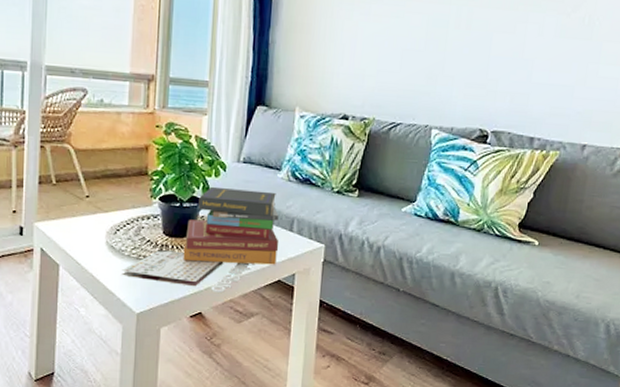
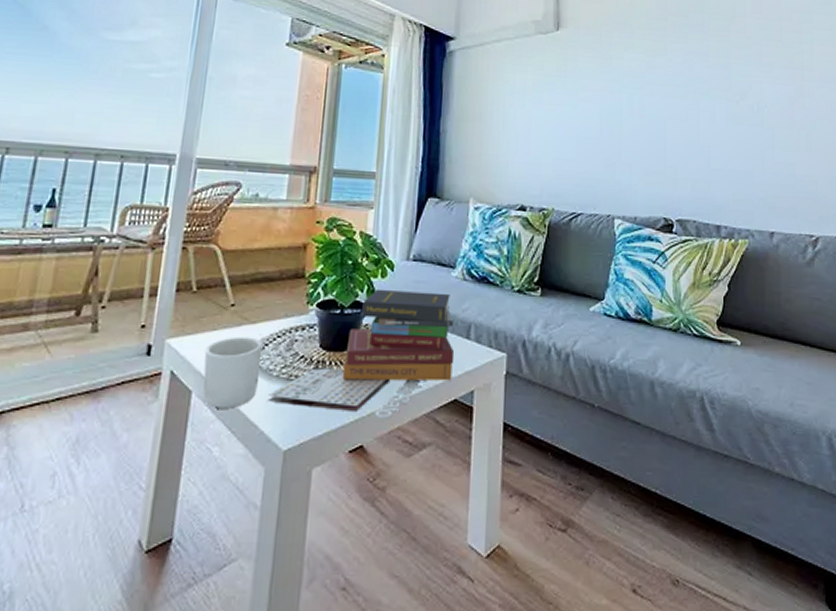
mug: none [67,222,115,279] -> present [203,336,263,409]

